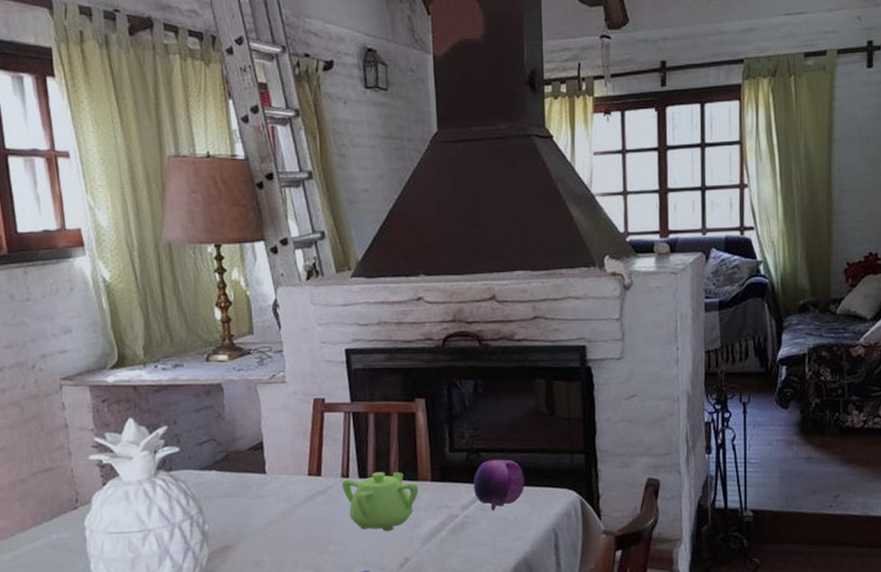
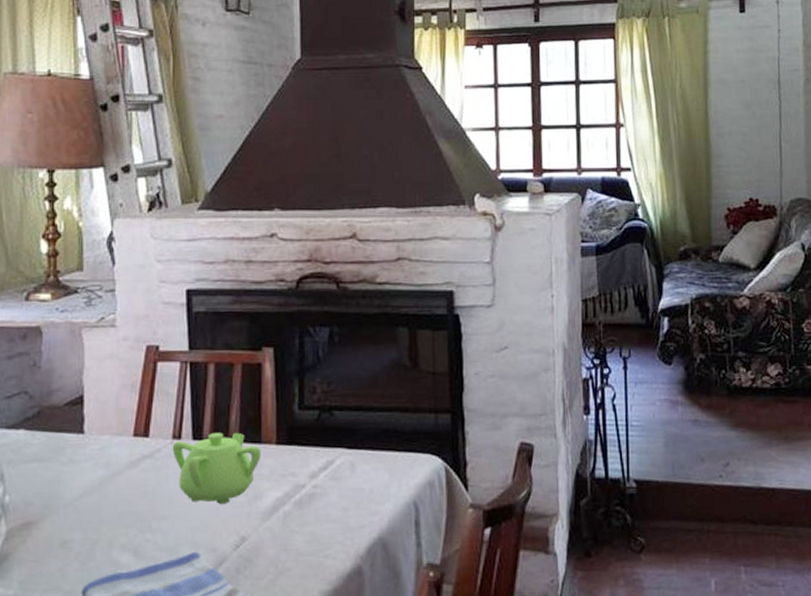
fruit: present [473,459,525,510] -> none [324,419,383,479]

